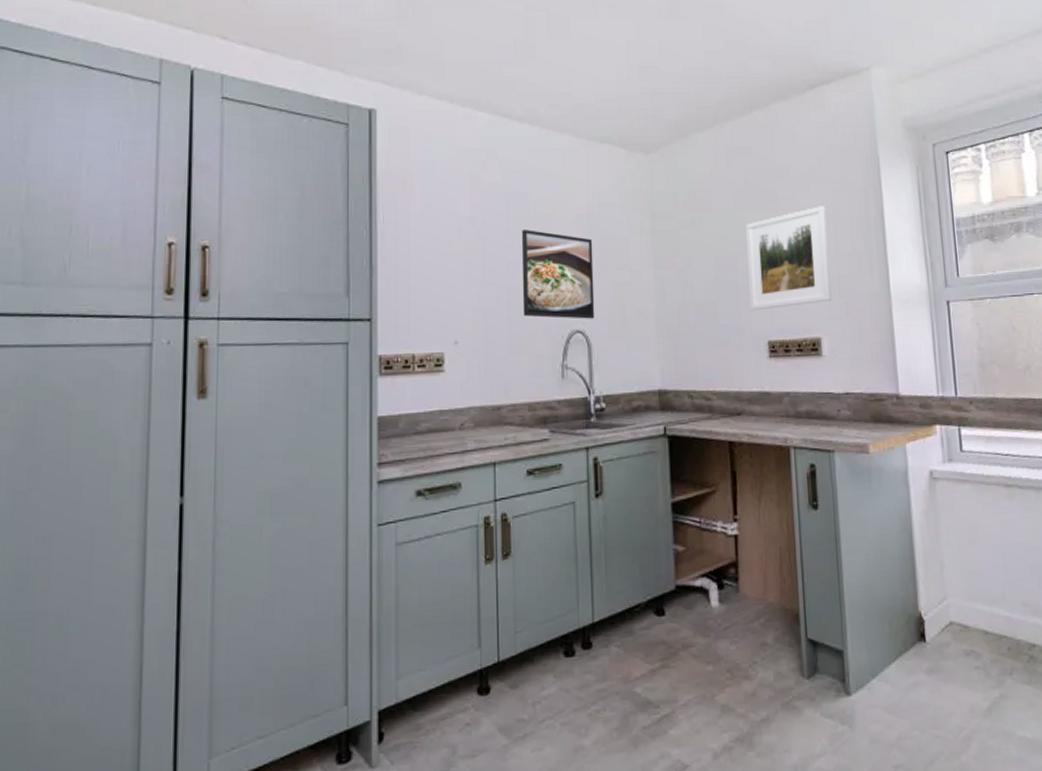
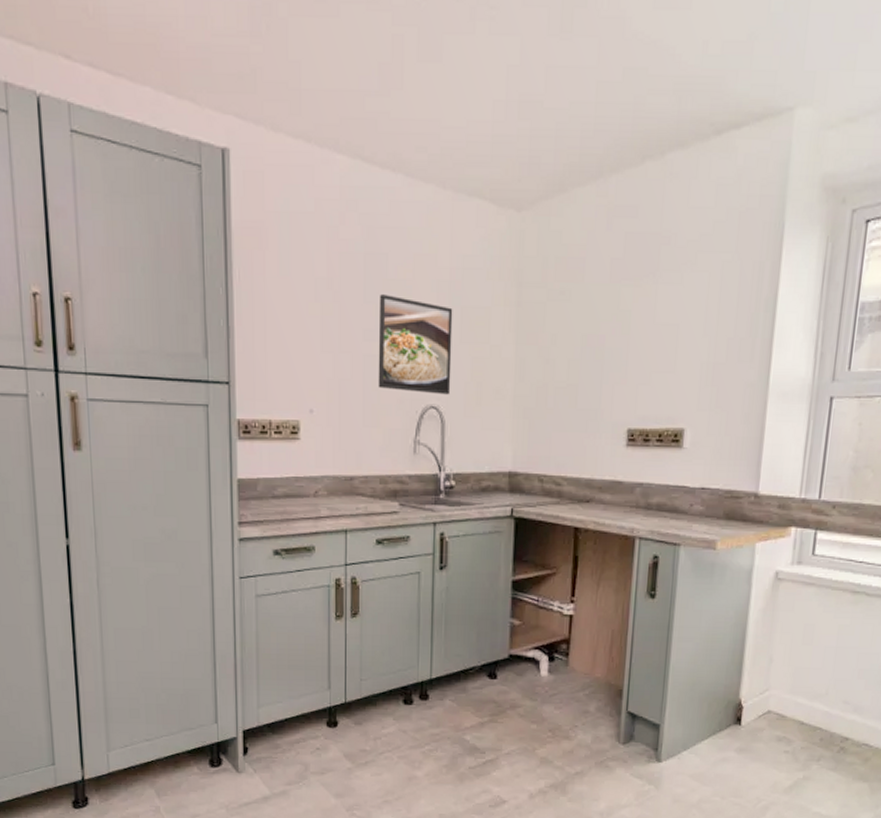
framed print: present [746,206,832,311] -> none [612,281,712,396]

